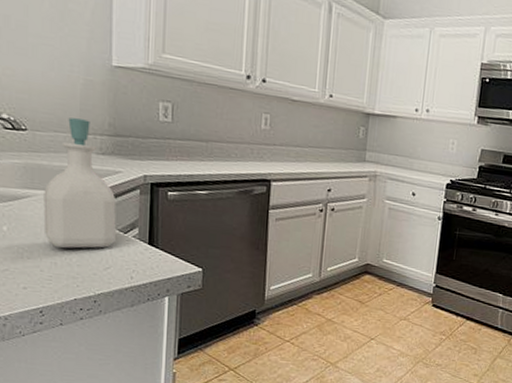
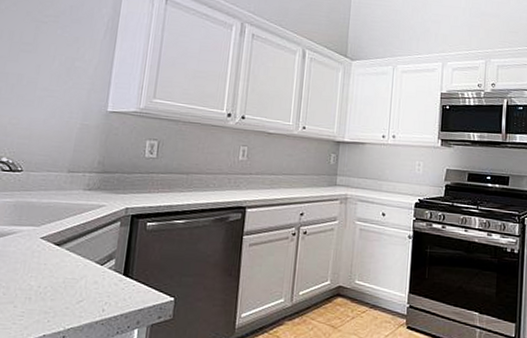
soap bottle: present [43,117,116,249] -> none [24,158,97,283]

